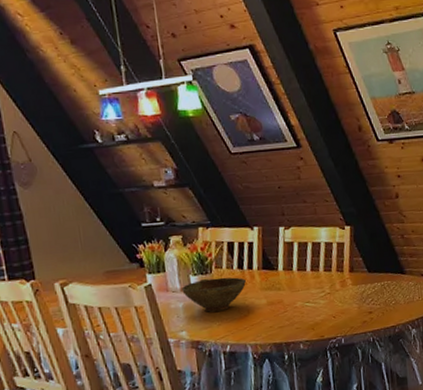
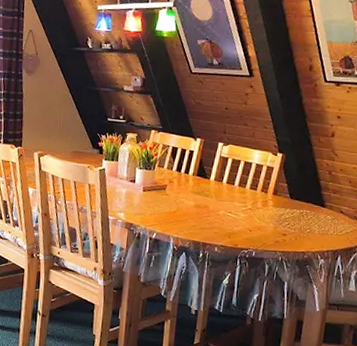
bowl: present [181,277,247,312] -> none [127,173,182,203]

